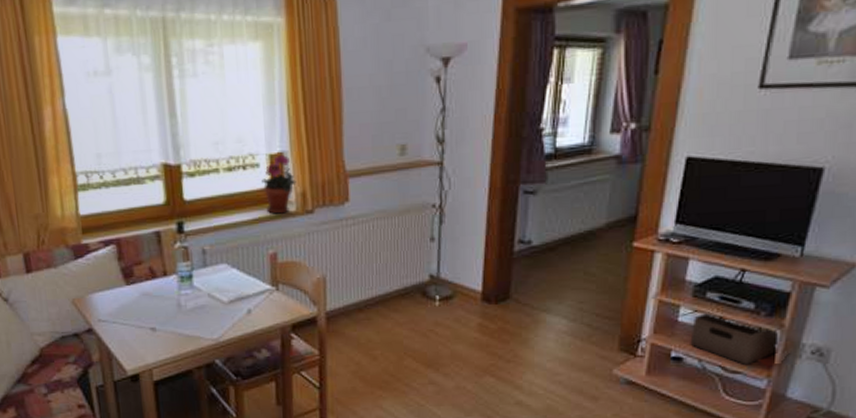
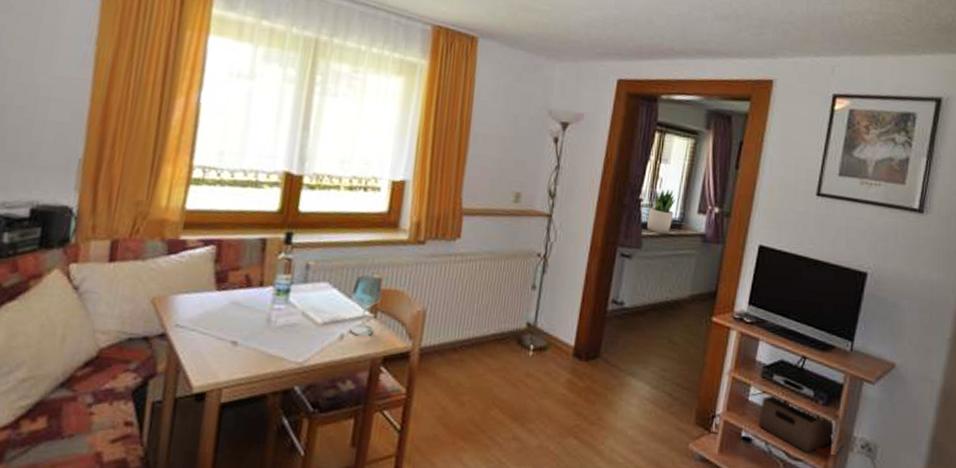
wine glass: none [250,251,280,309] -> present [350,275,383,337]
potted plant: present [262,154,297,214] -> none [379,182,414,240]
planter: none [552,111,584,164] -> present [647,189,676,235]

